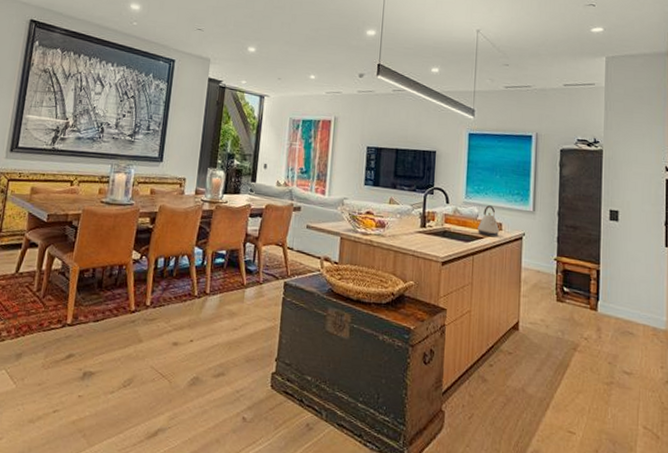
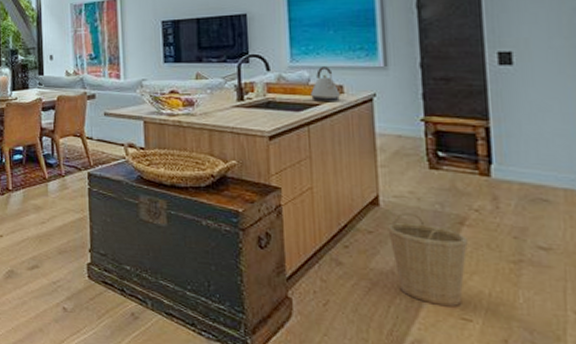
basket: none [523,338,578,422] -> present [387,213,468,307]

